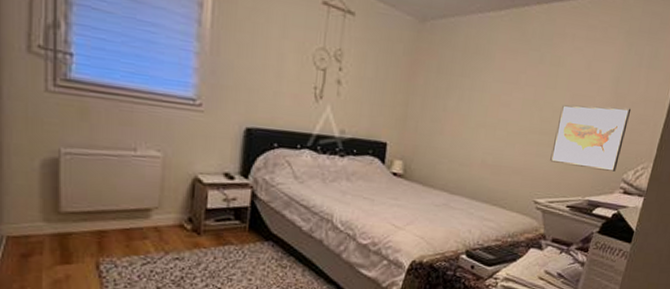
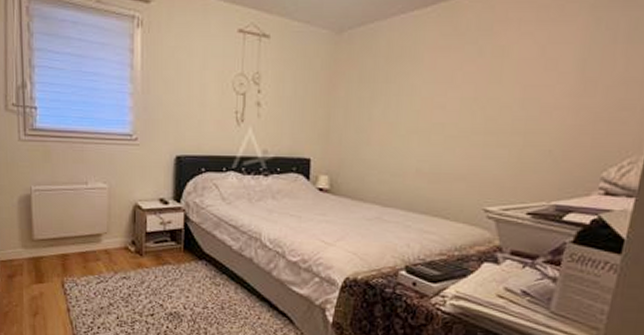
wall art: present [550,104,632,172] -> none [500,93,607,170]

